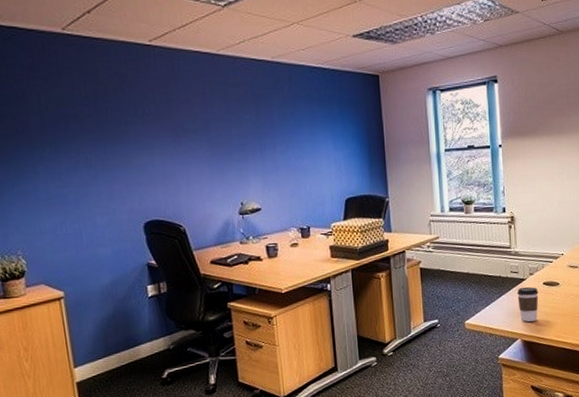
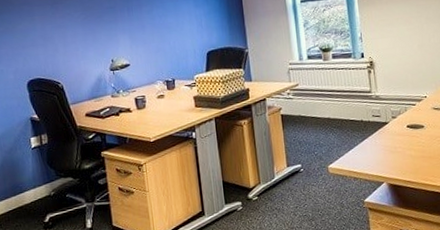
coffee cup: present [517,287,539,322] -> none [380,130,403,165]

